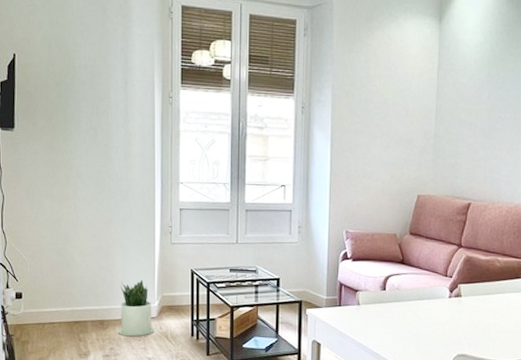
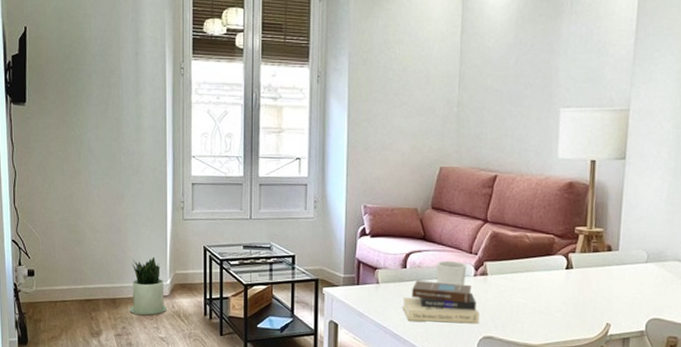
books: none [382,302,454,342] -> present [402,280,480,323]
mug: none [413,284,442,306] -> present [436,261,466,285]

